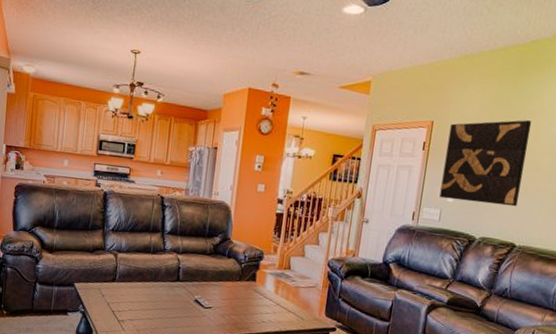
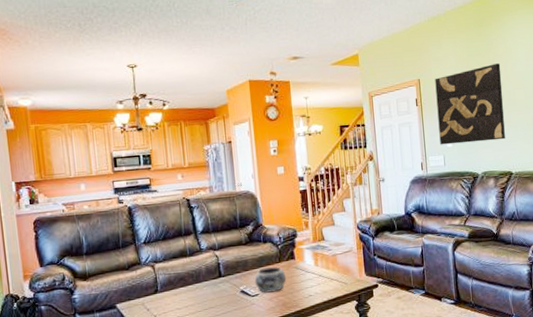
decorative bowl: none [210,282,243,310] -> present [254,266,287,293]

